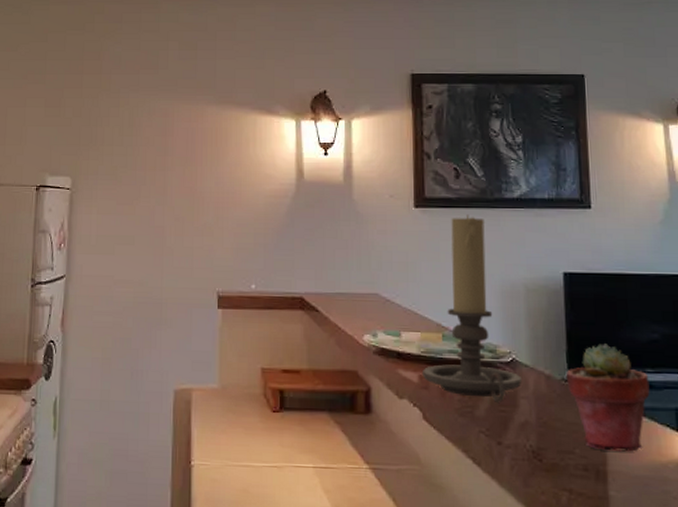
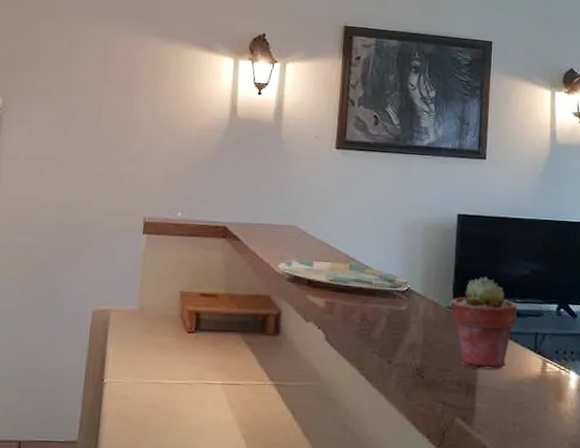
candle holder: present [423,214,521,402] -> none [329,158,413,326]

